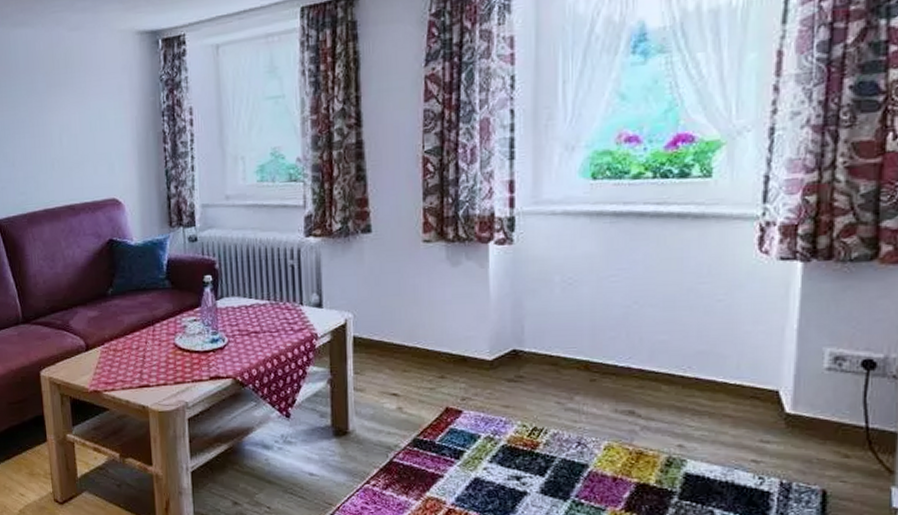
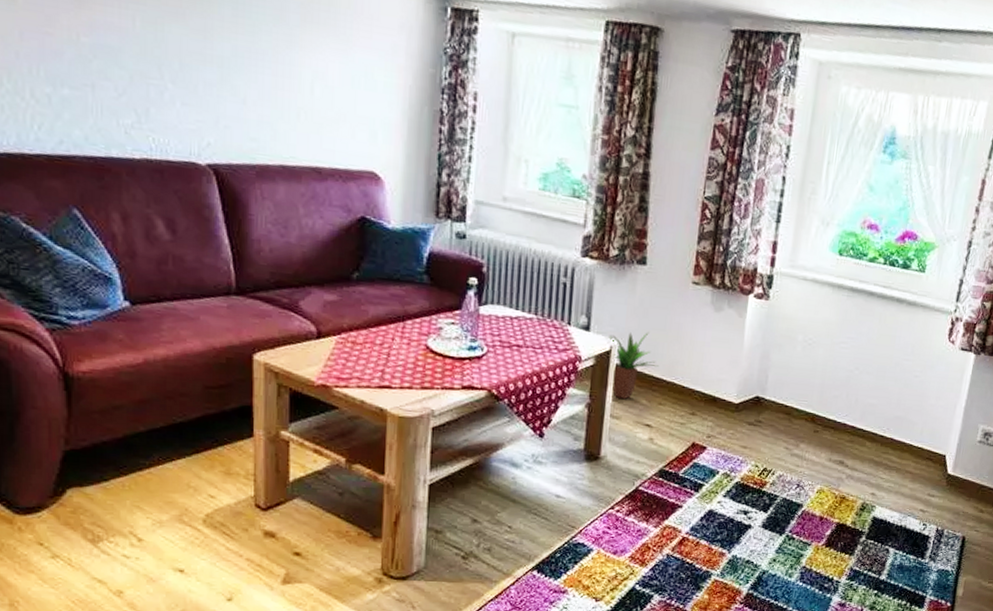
potted plant: none [342,299,398,370] -> present [609,331,658,399]

